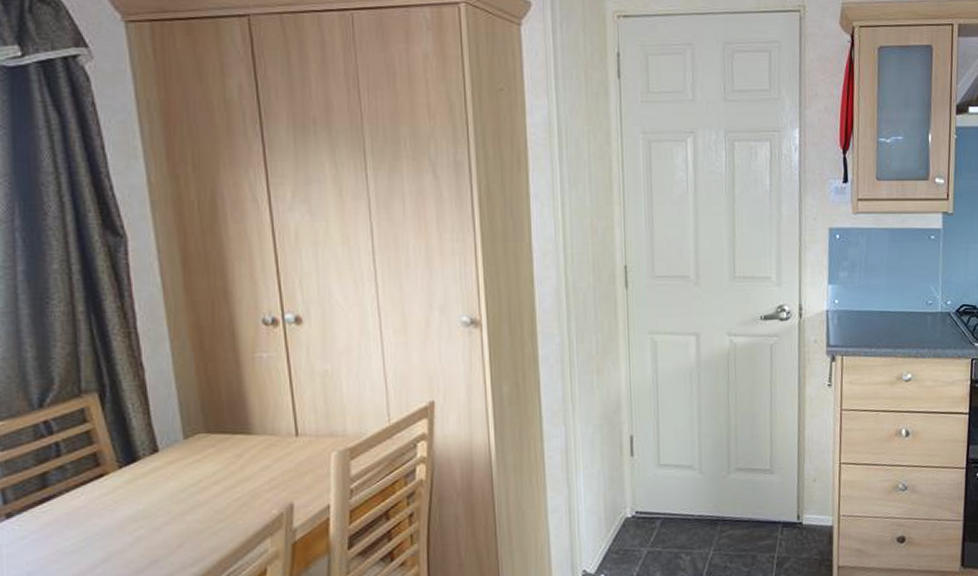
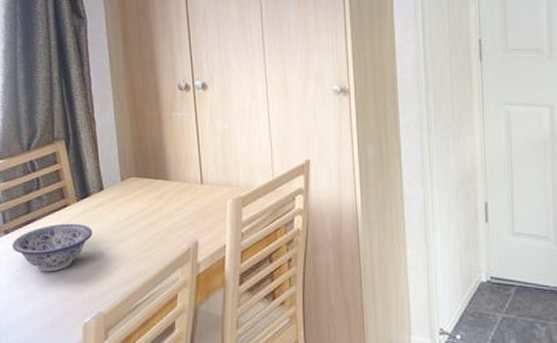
bowl: none [19,495,144,561] -> present [12,223,93,272]

